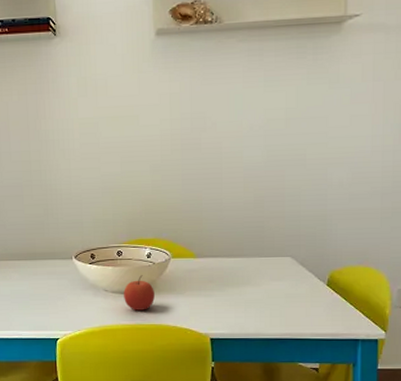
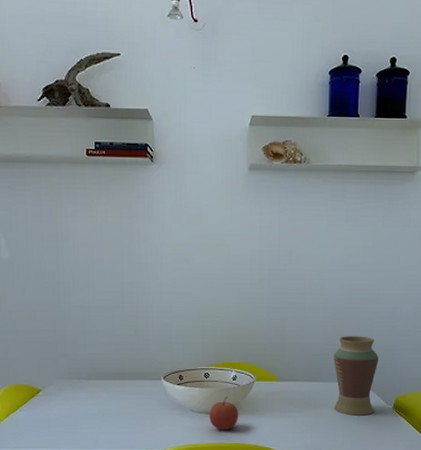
vase: none [257,206,309,294] -> present [333,336,379,416]

